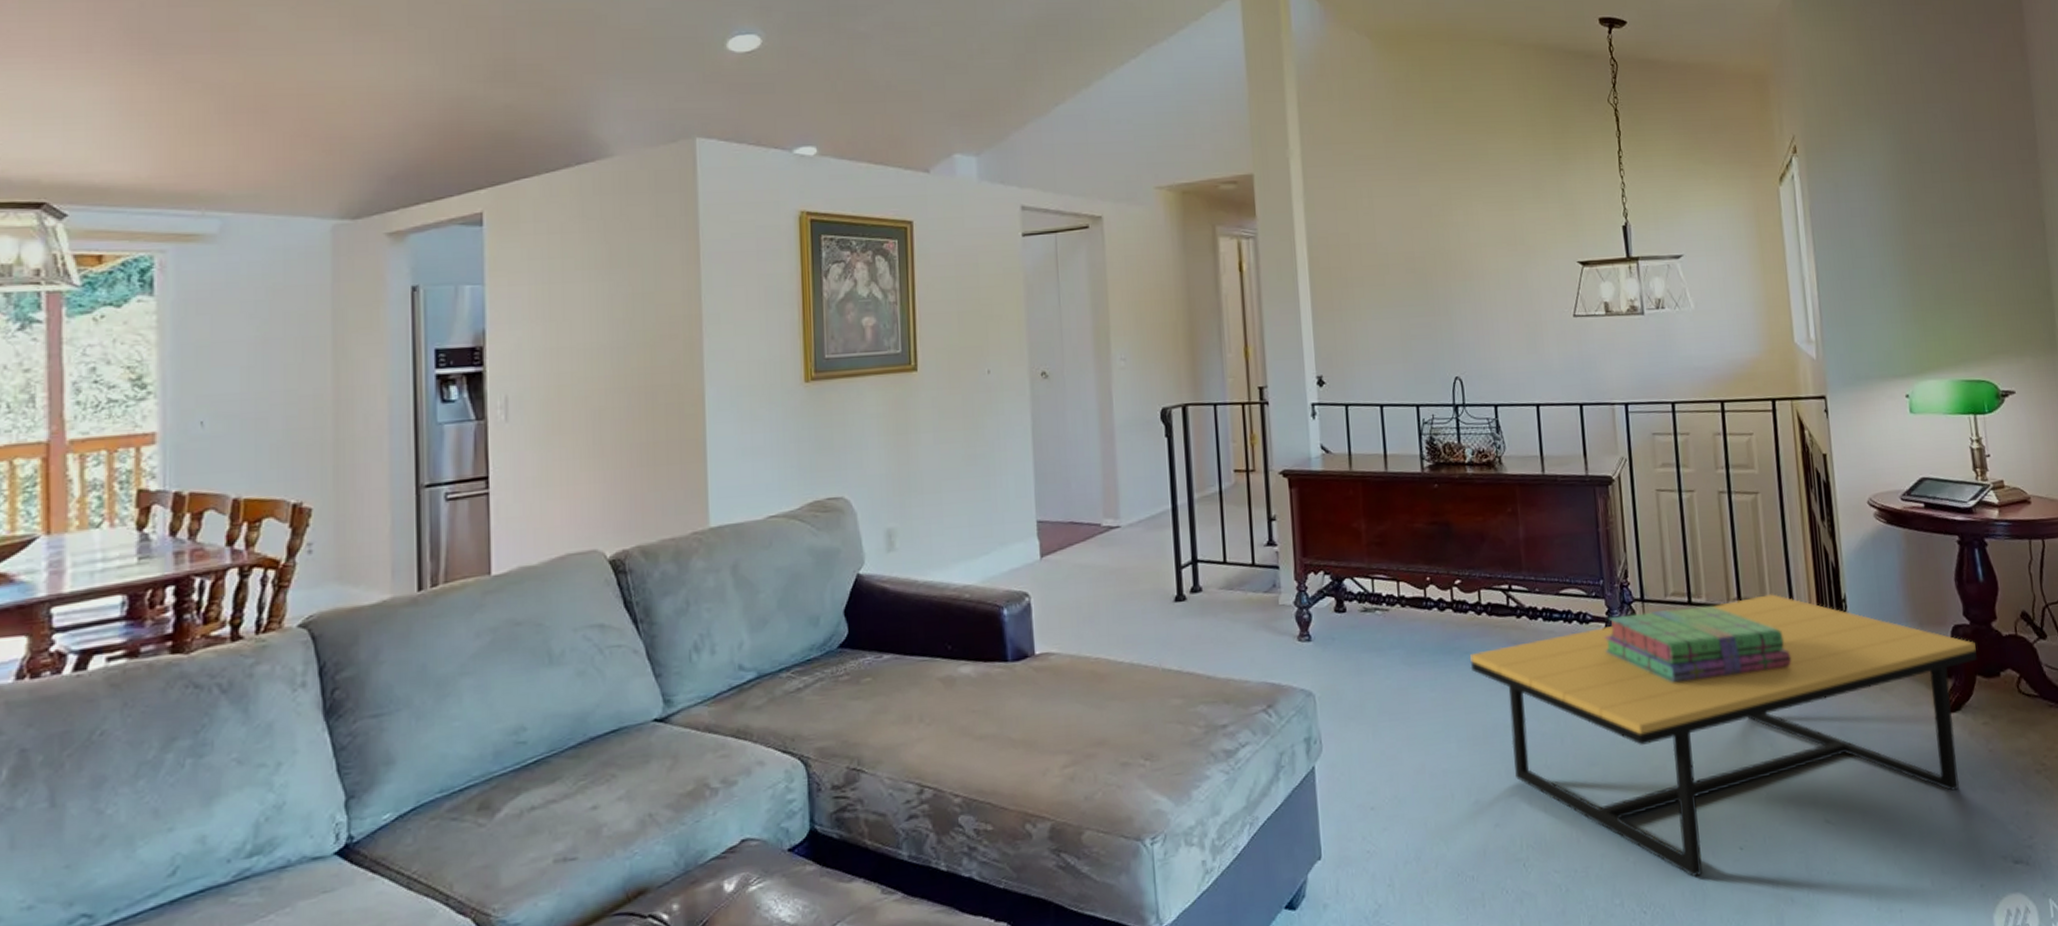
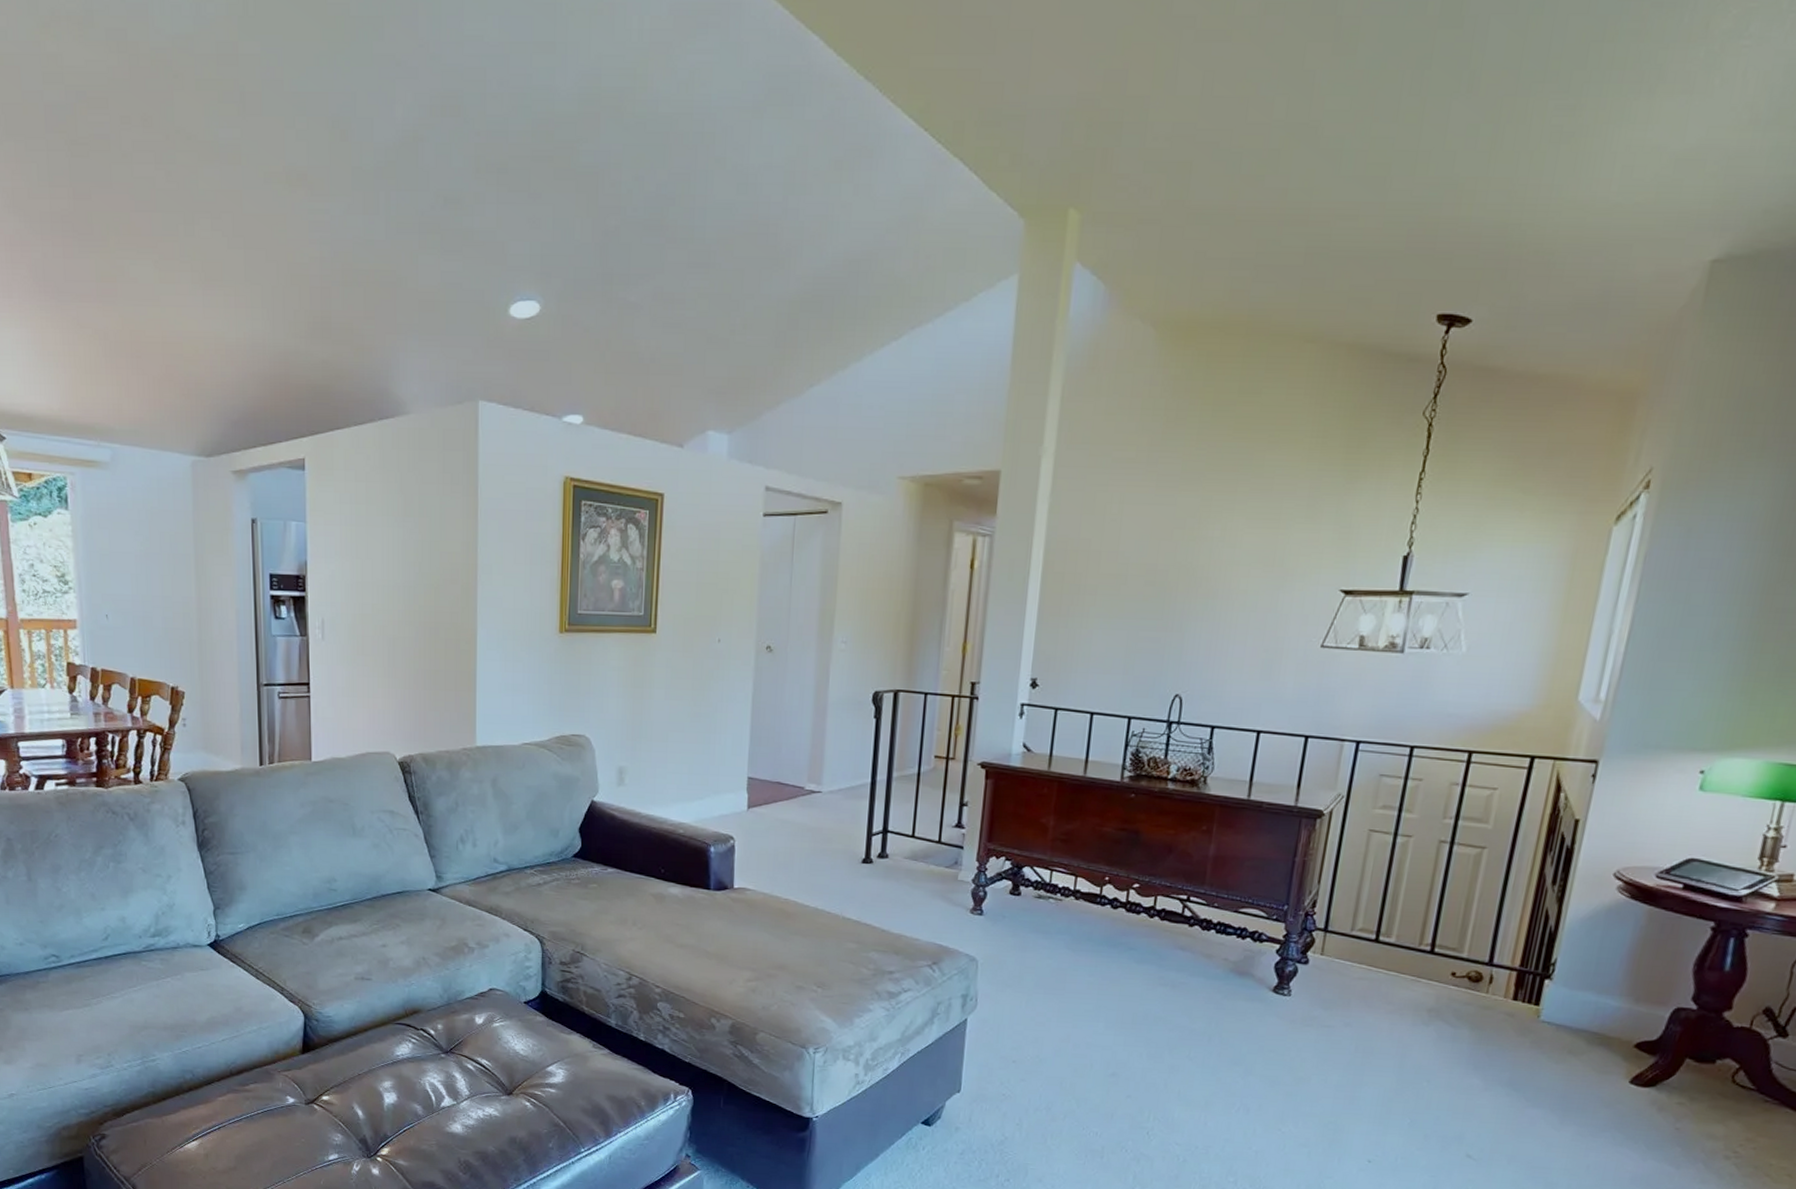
coffee table: present [1470,594,1978,877] -> none [1132,945,1696,1175]
stack of books: present [1604,605,1792,682] -> none [1274,940,1475,1016]

